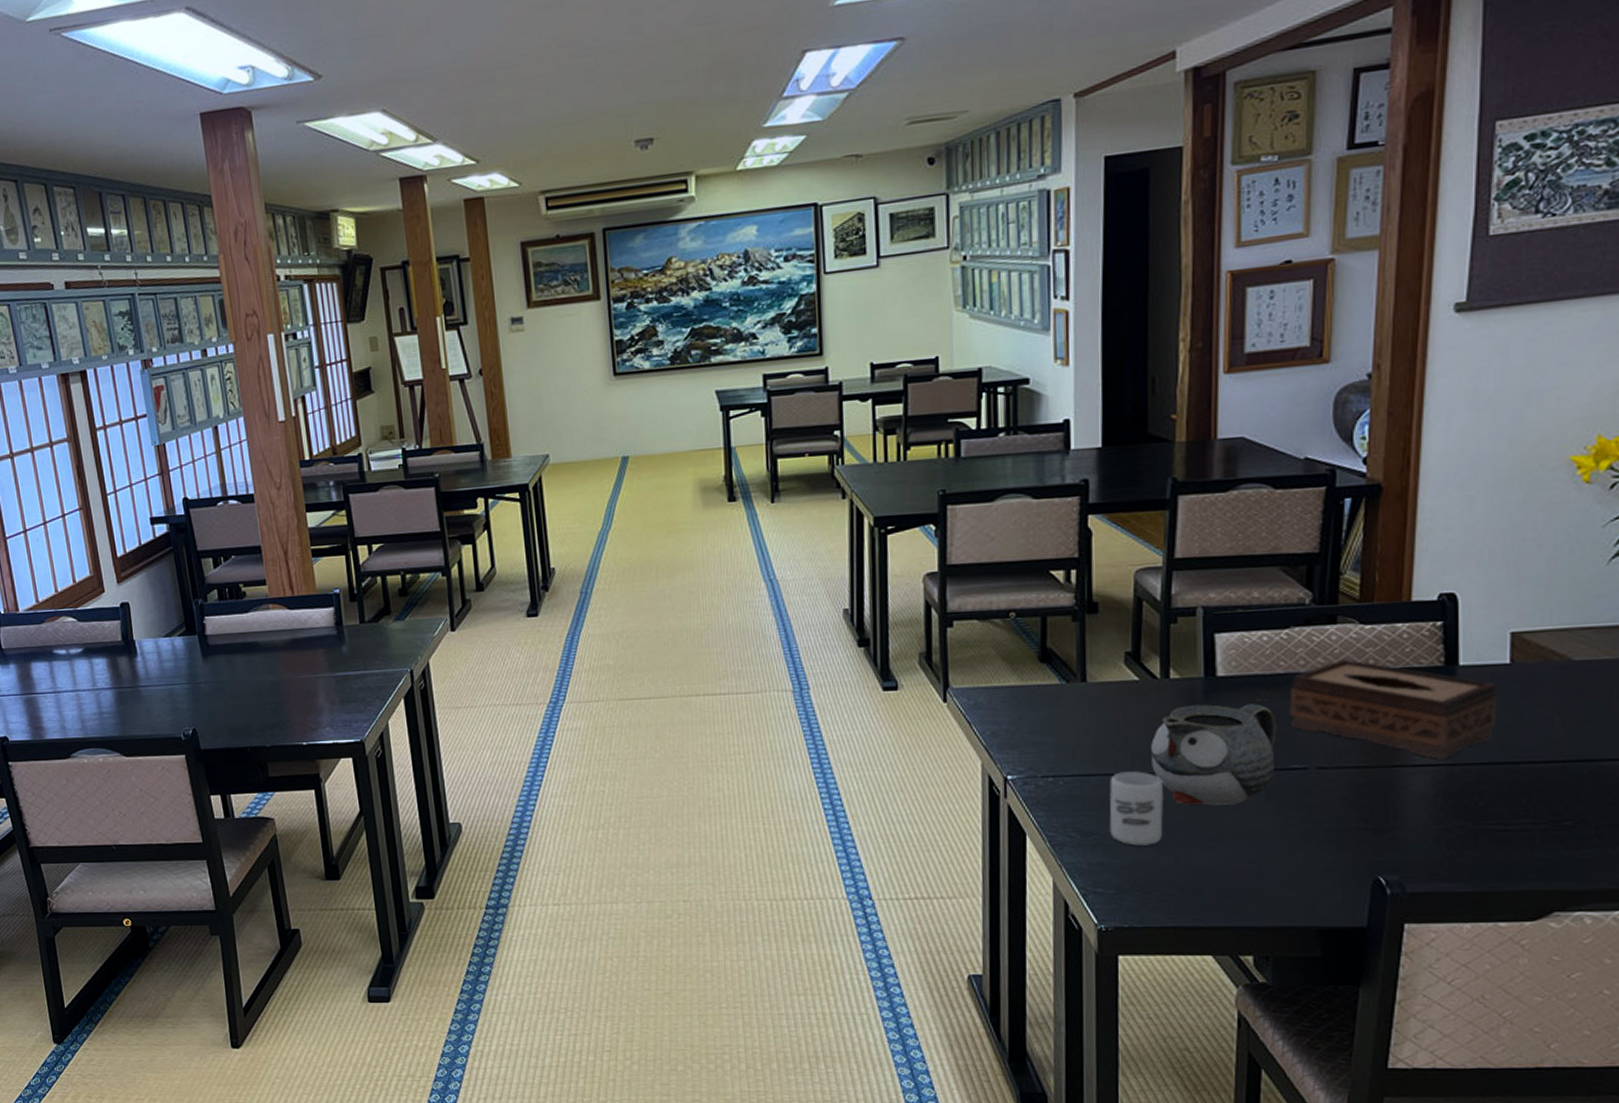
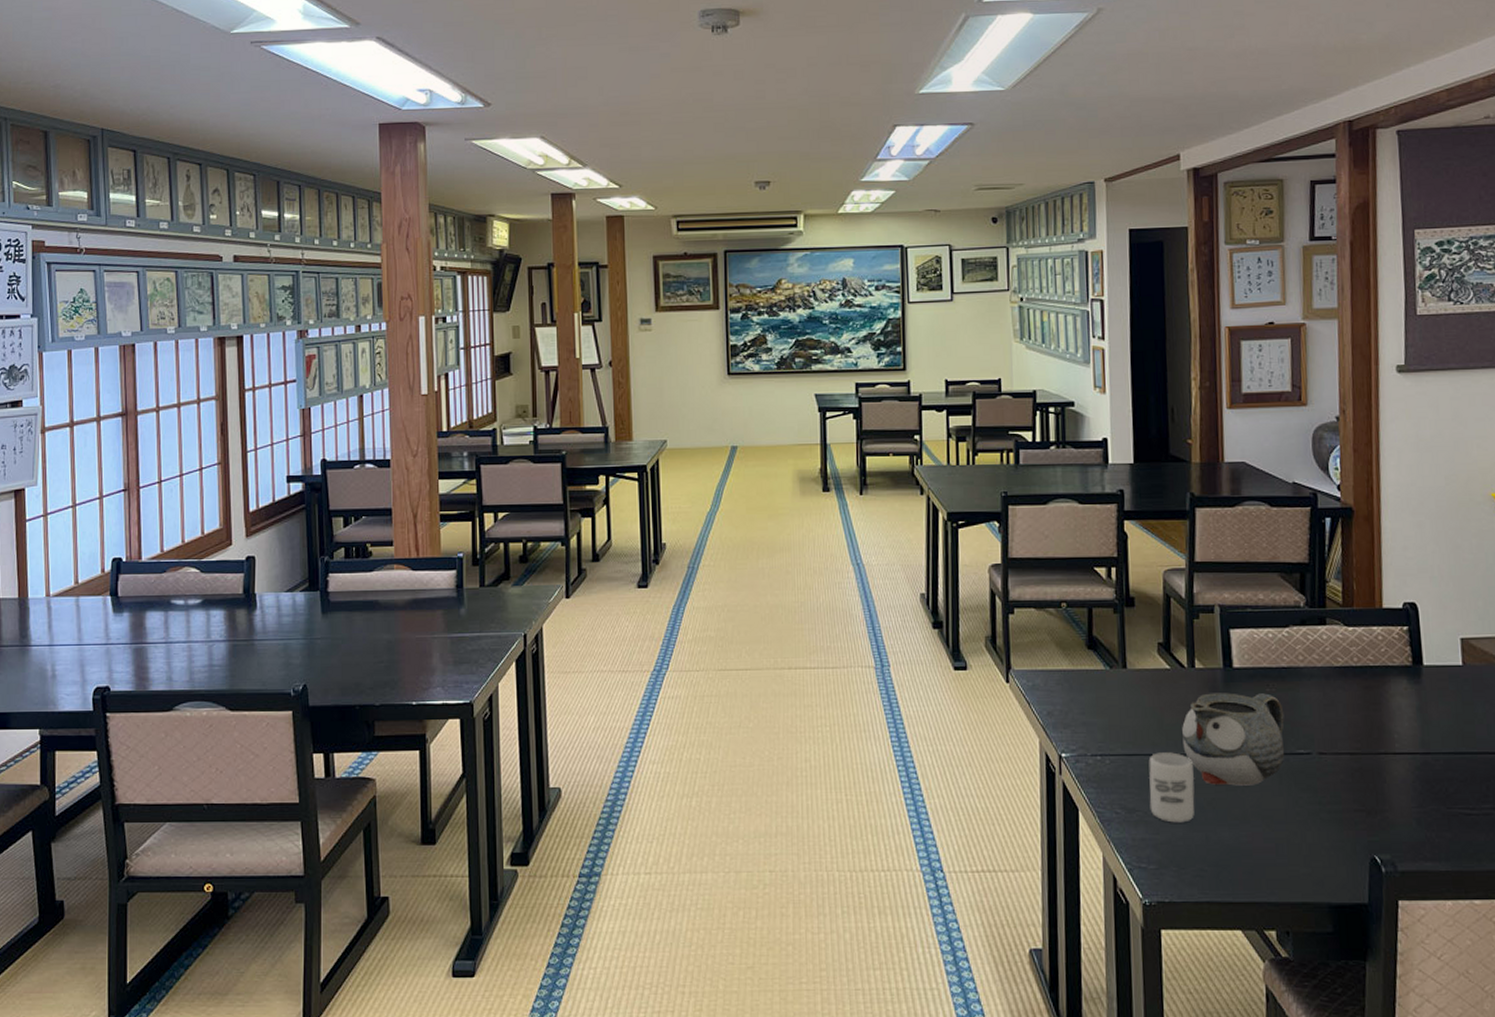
tissue box: present [1289,659,1498,759] -> none [1292,656,1456,748]

